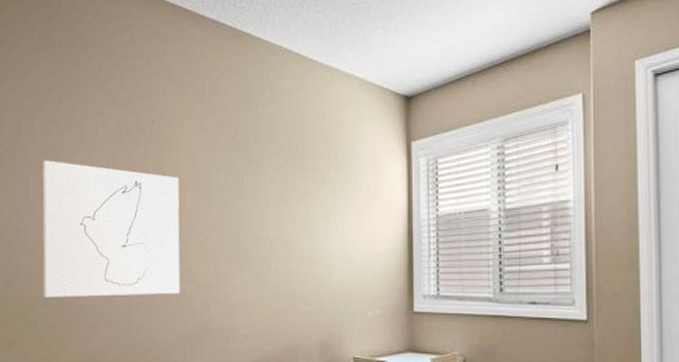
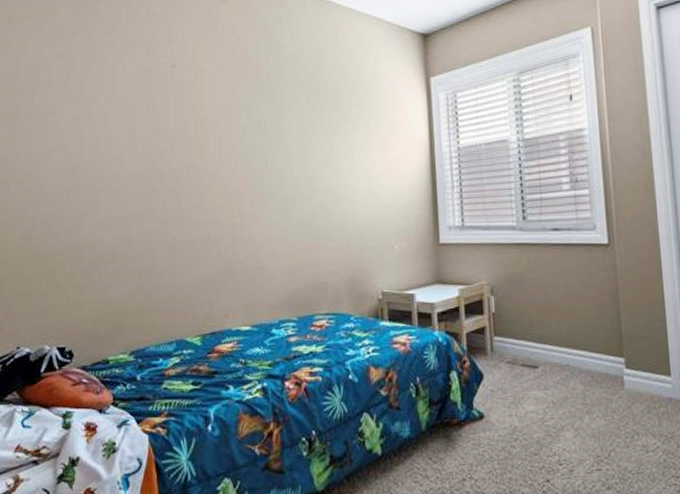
wall art: present [42,160,180,297] -> none [61,107,204,246]

